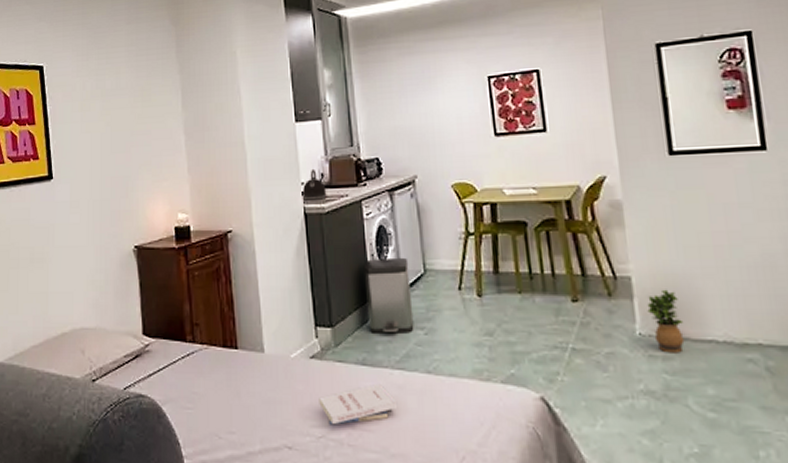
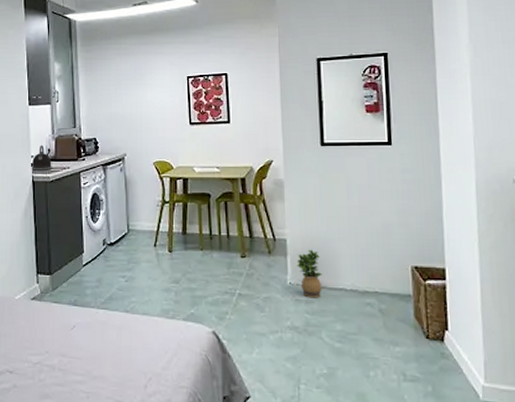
books: present [319,384,398,425] -> none [37,321,101,354]
pedal bin: present [363,257,414,334] -> none [79,219,117,281]

